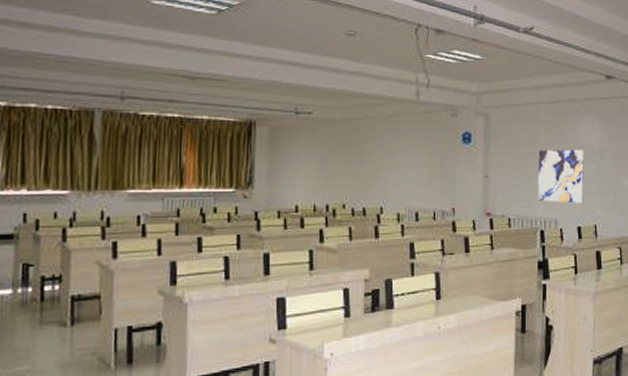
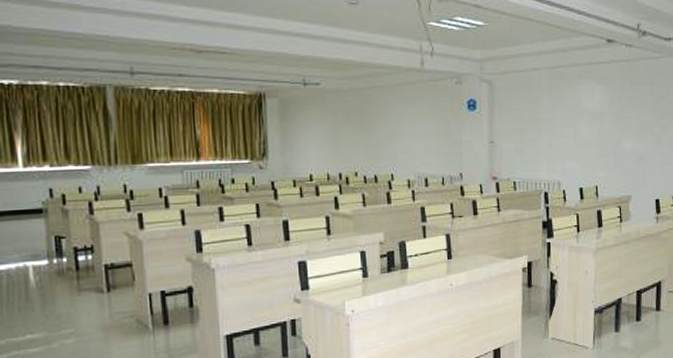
wall art: present [537,150,585,204] -> none [541,114,586,166]

